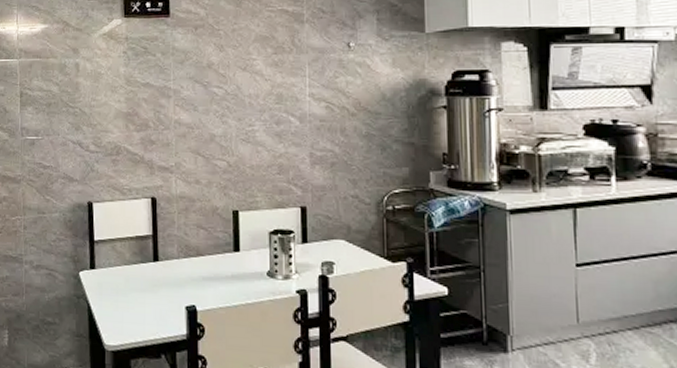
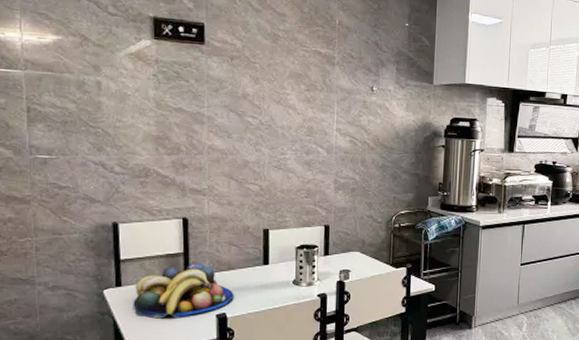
fruit bowl: none [105,245,204,308] -> present [133,262,234,319]

